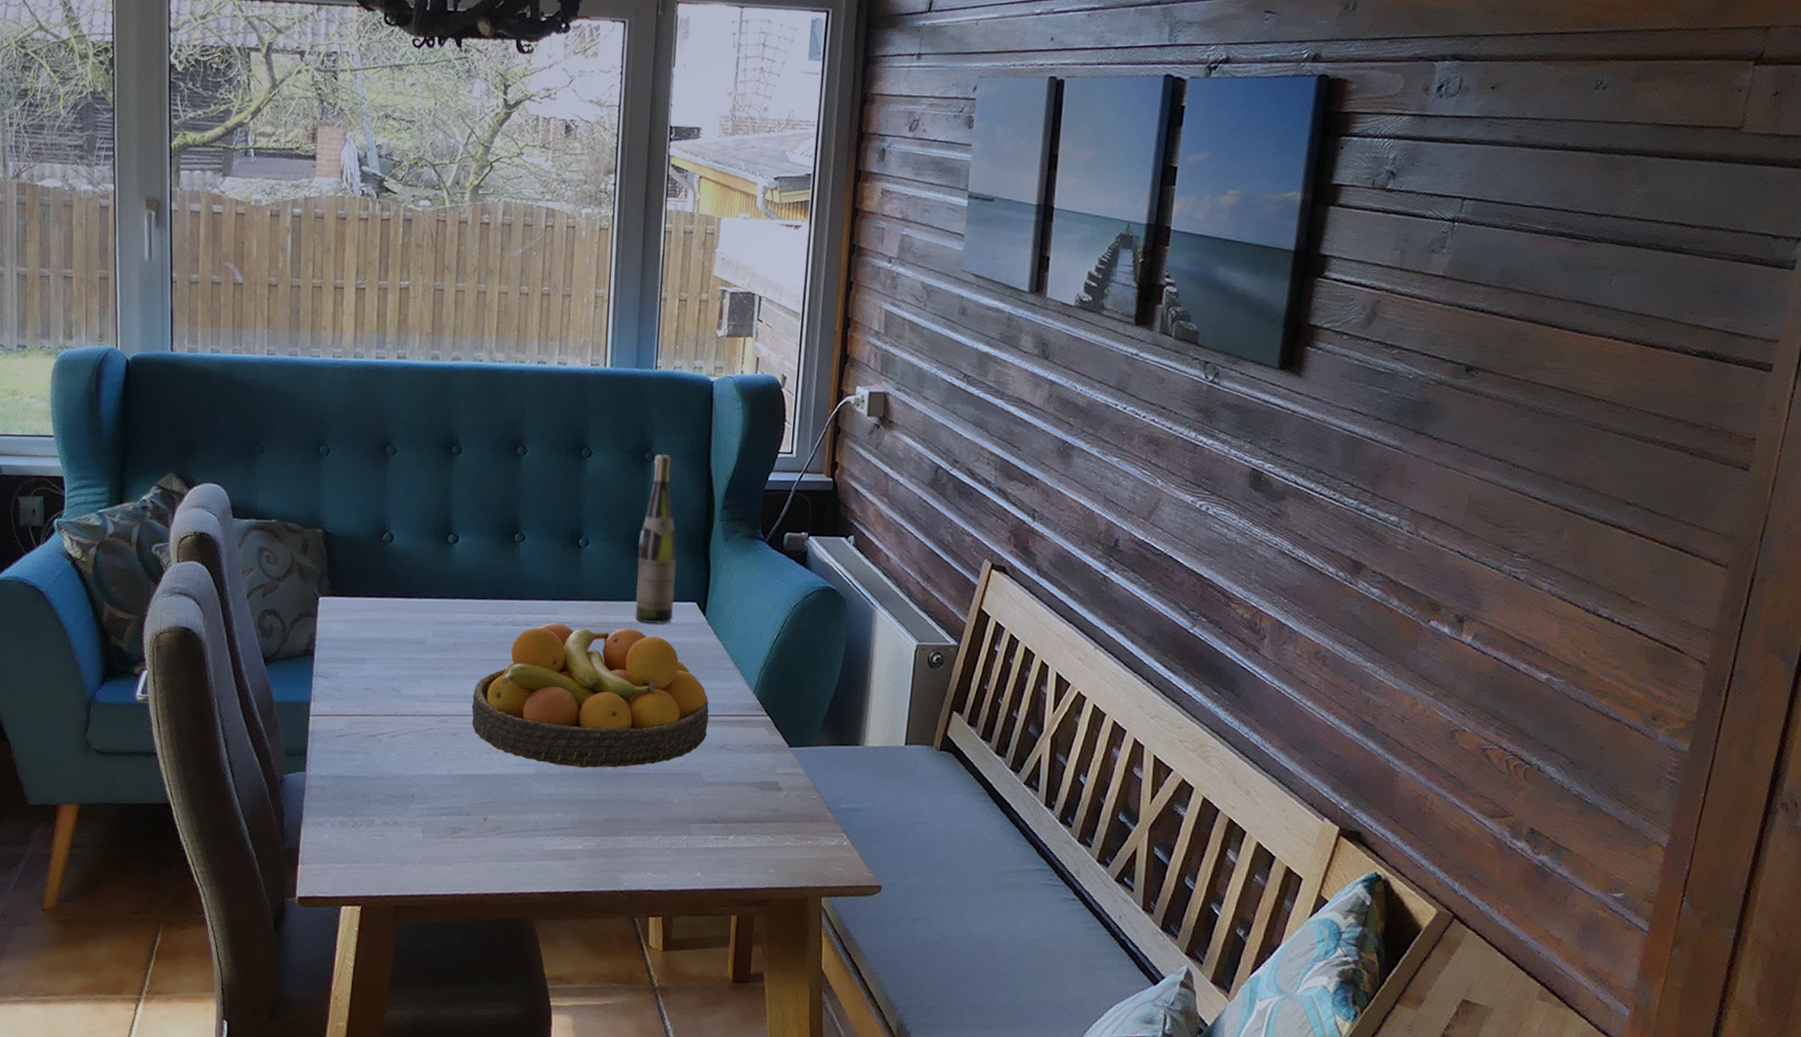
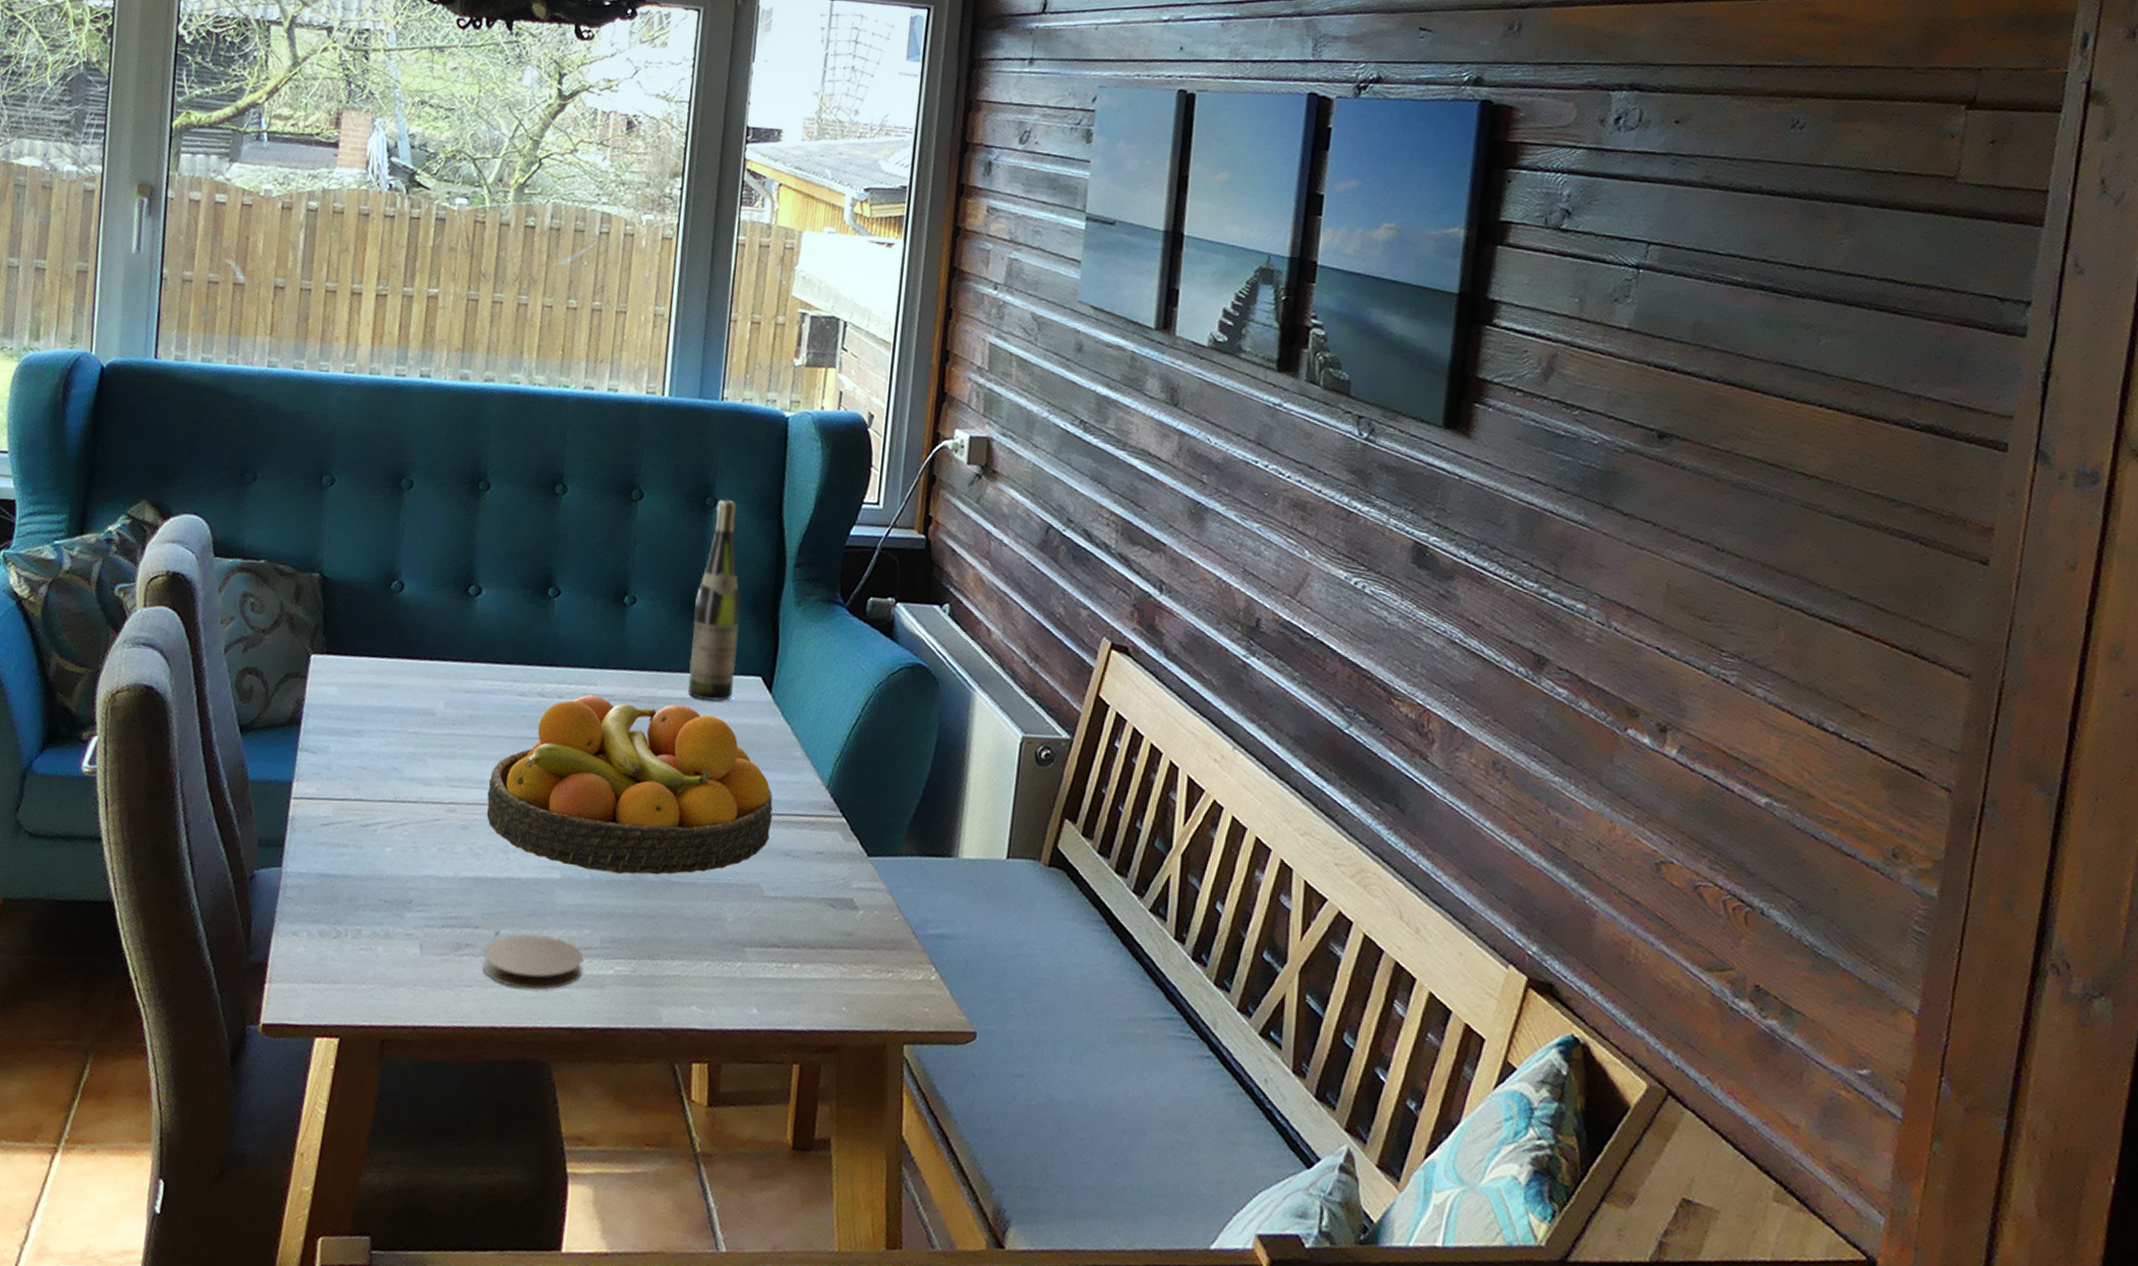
coaster: none [474,819,557,863] -> present [482,934,584,990]

